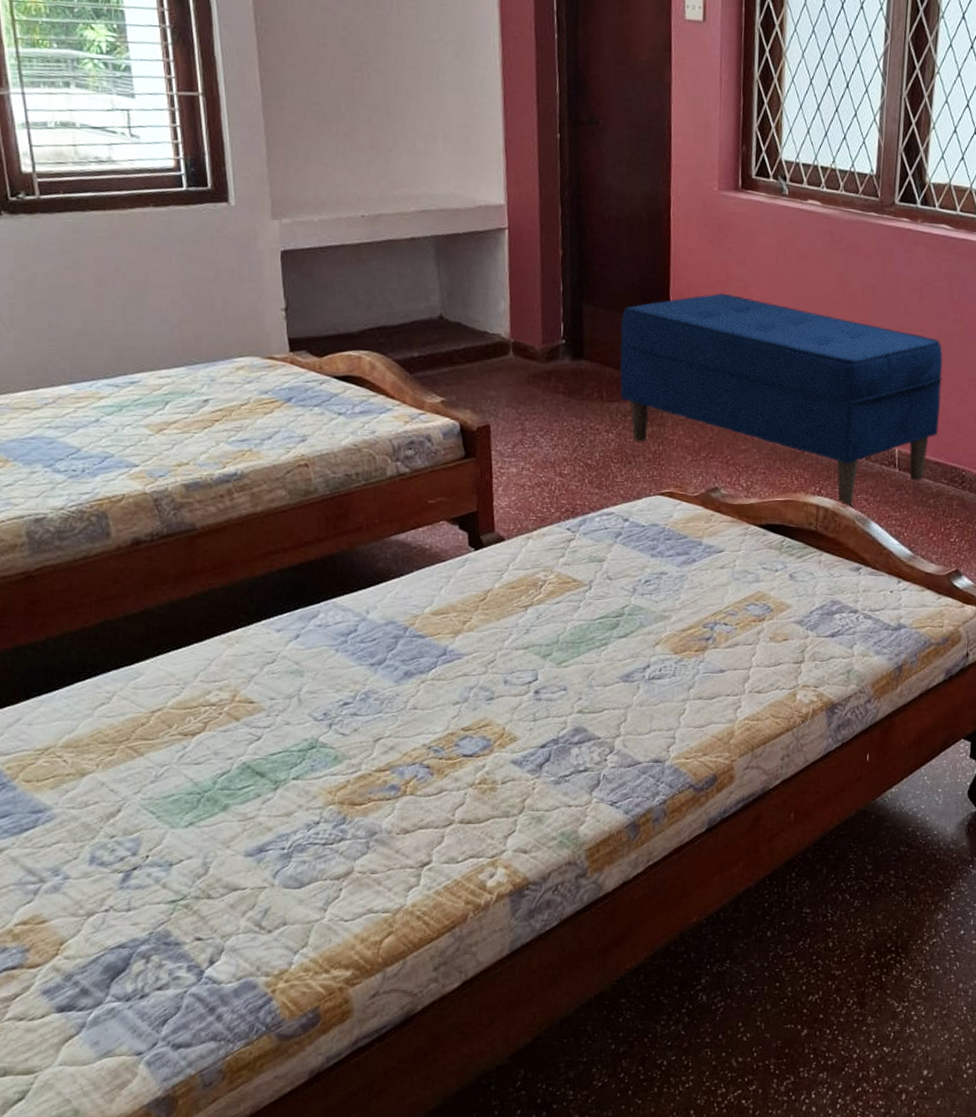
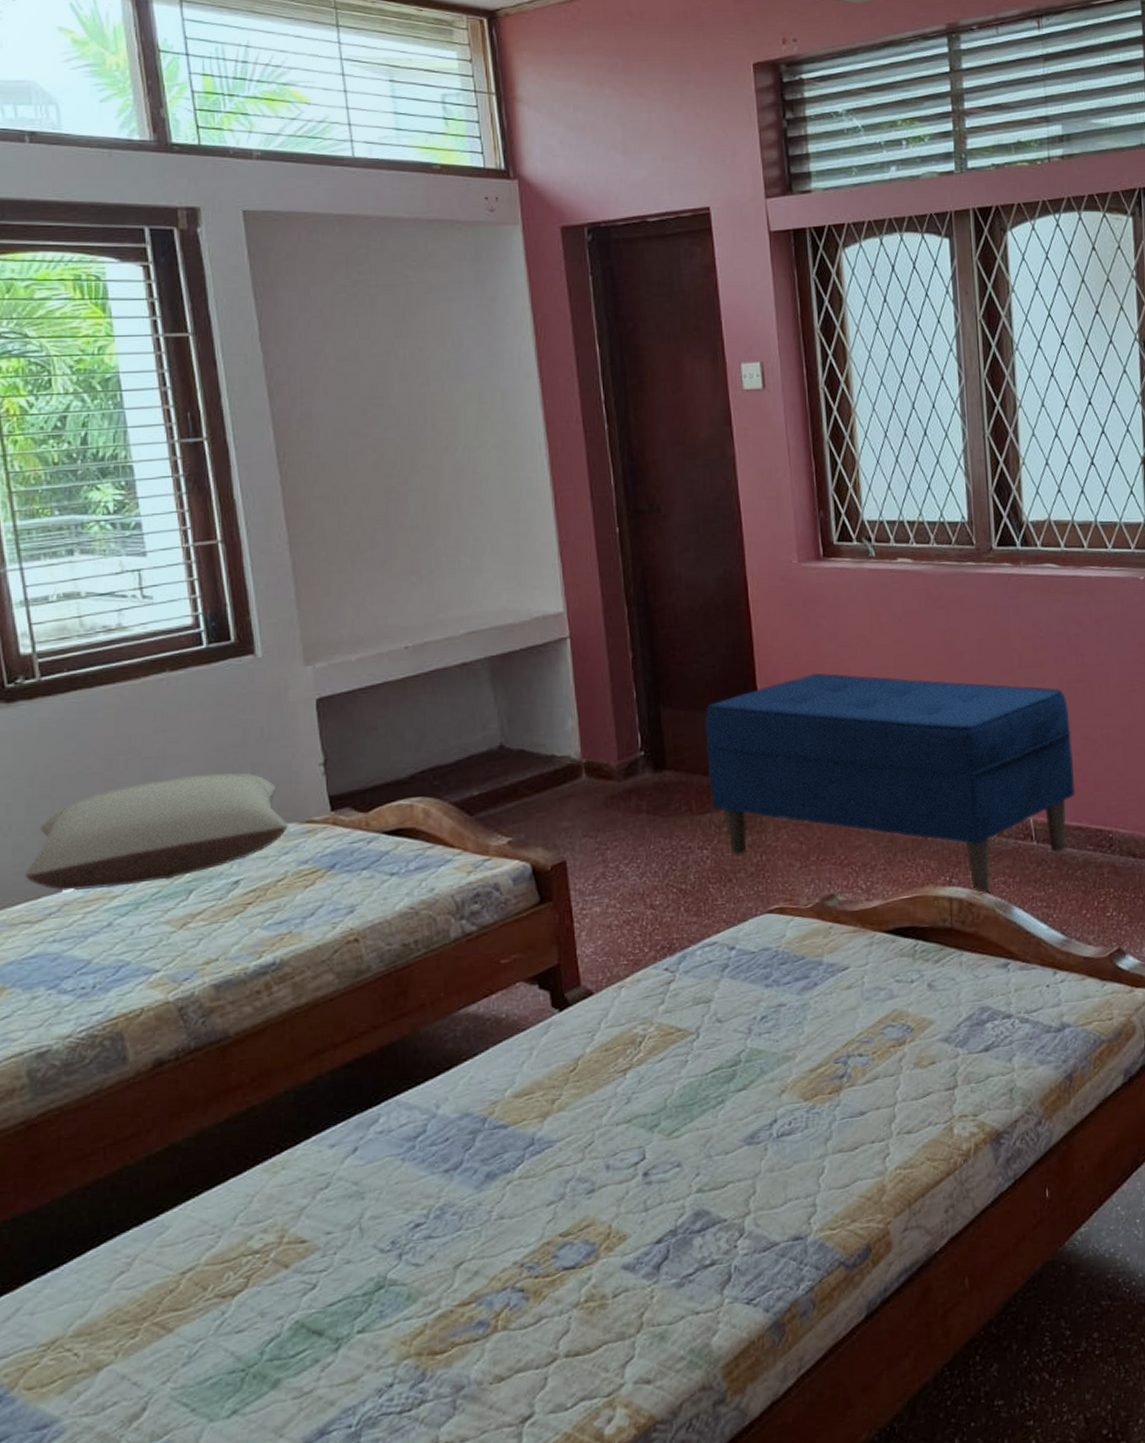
pillow: none [25,301,252,390] -> present [25,773,288,891]

